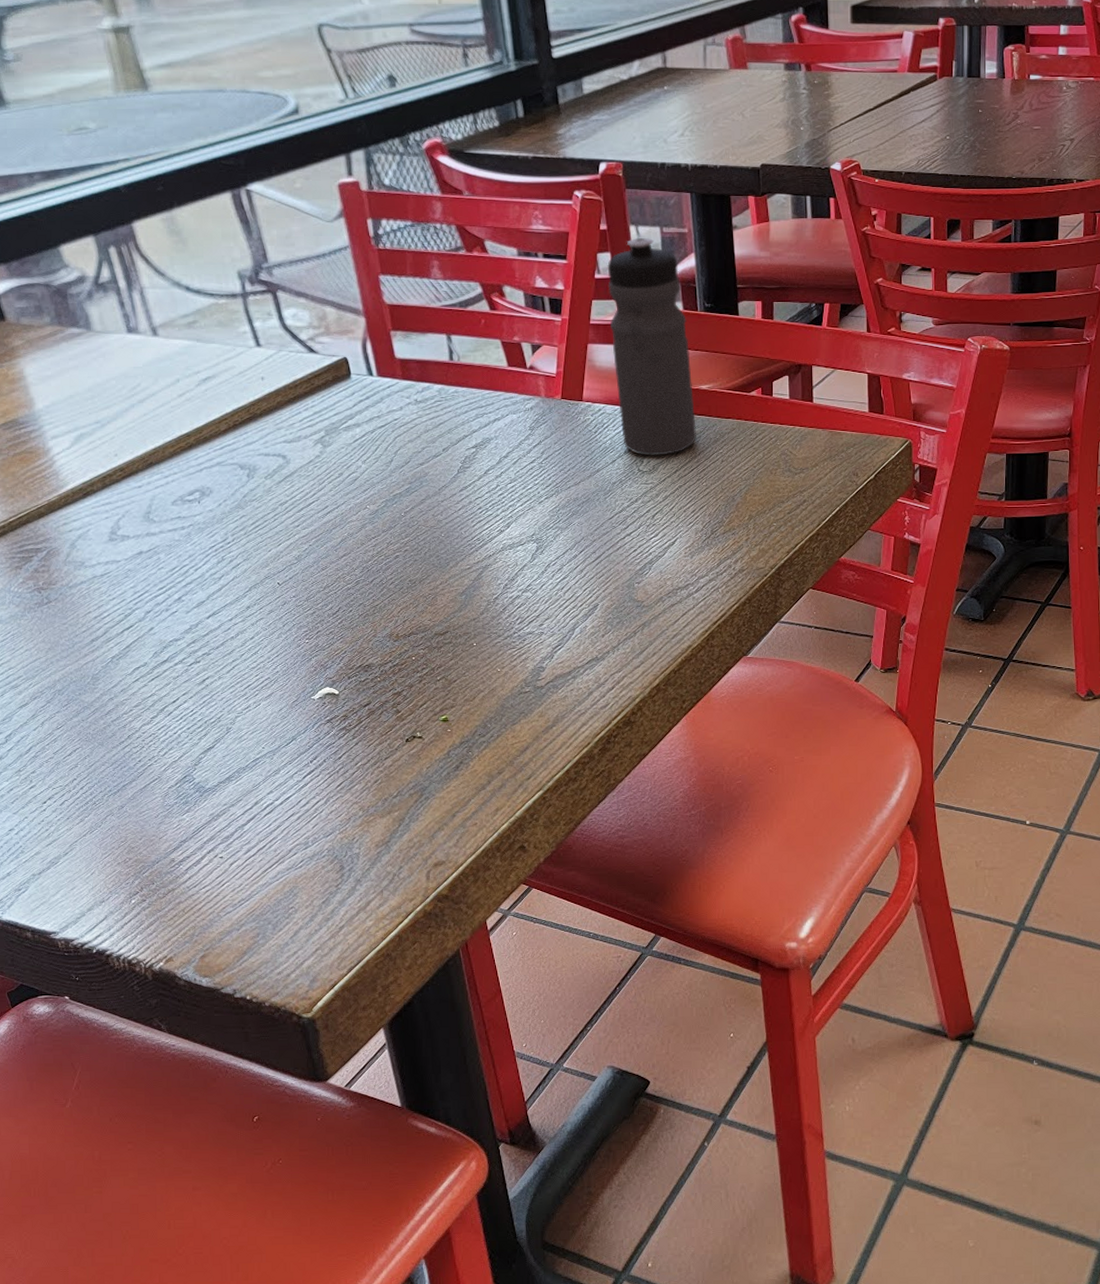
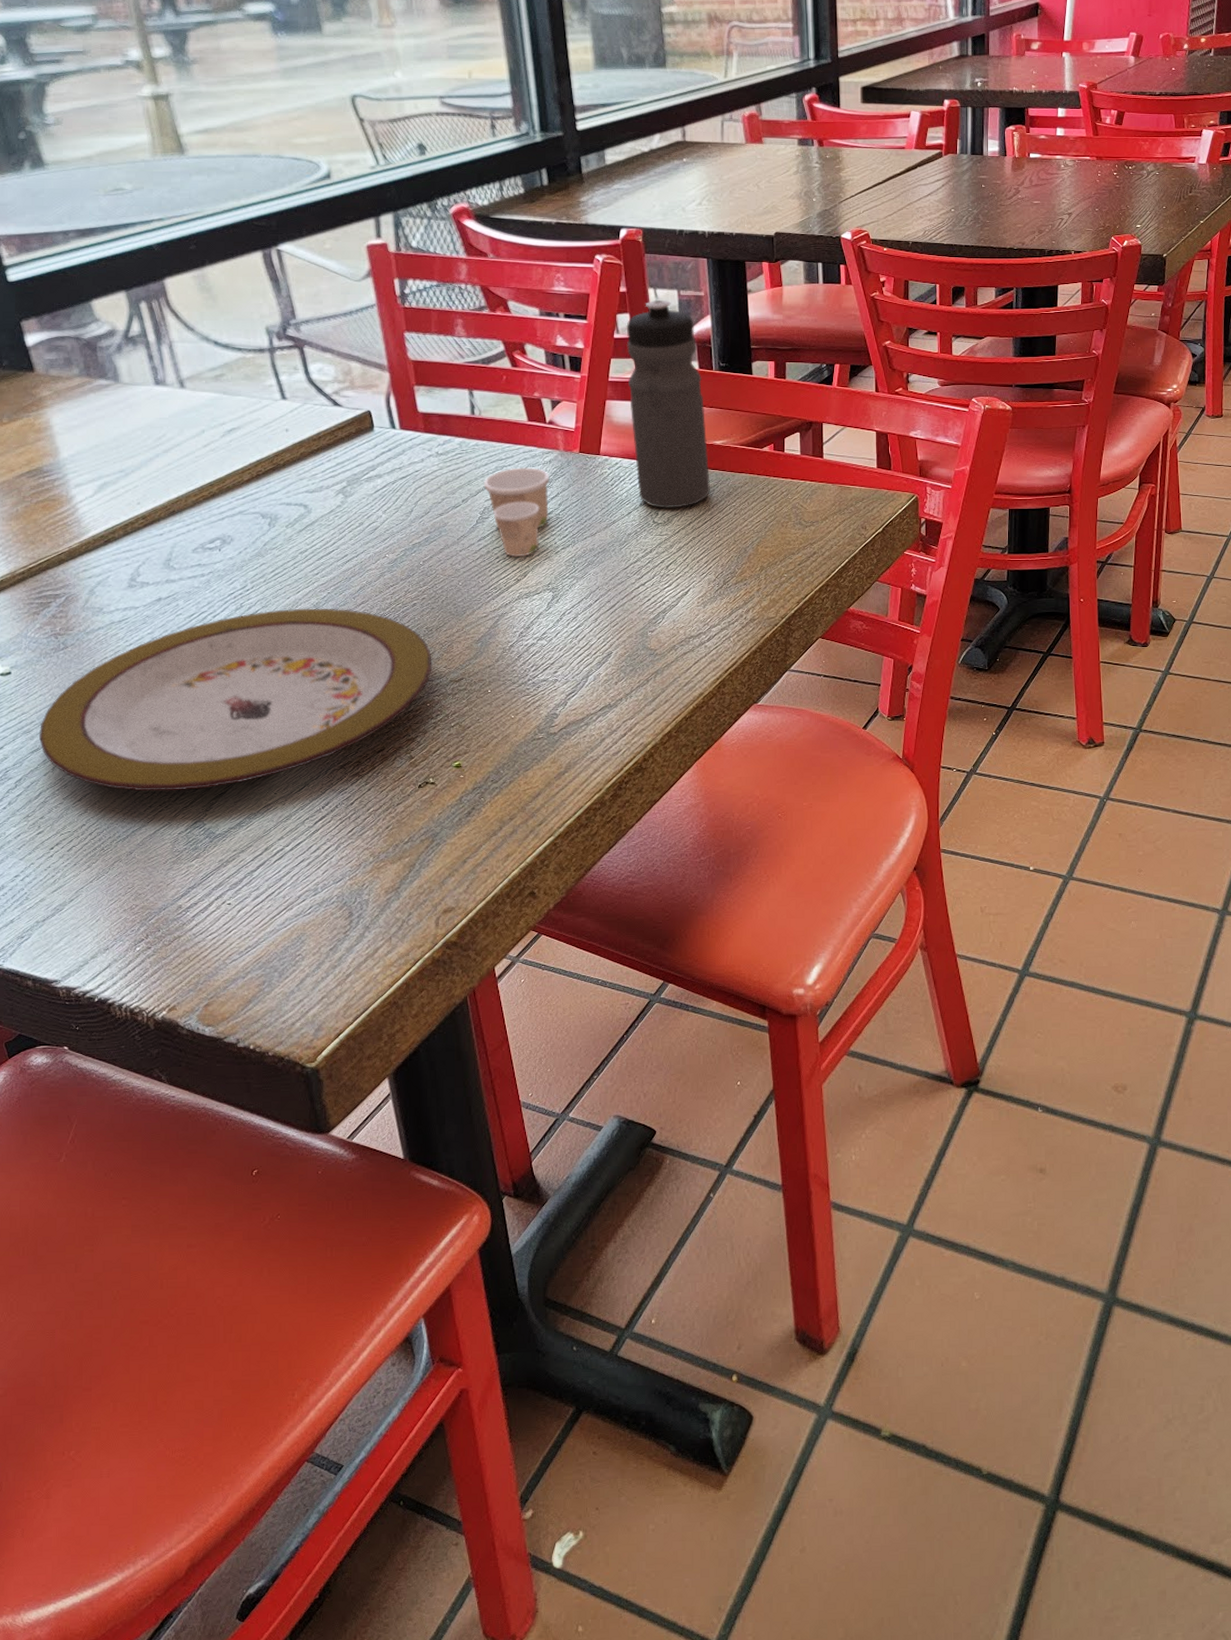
plate: none [26,560,417,746] -> present [38,608,432,791]
paper cup: none [464,415,532,508] -> present [483,467,550,558]

